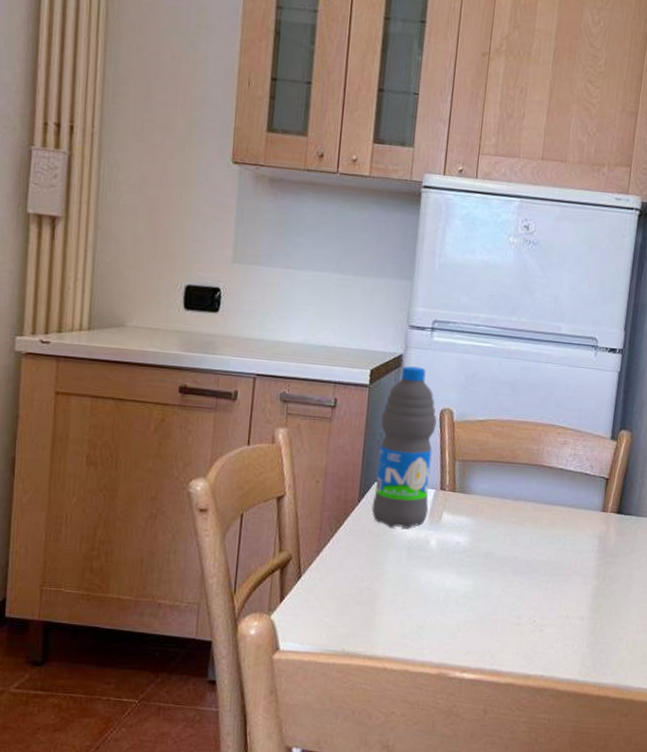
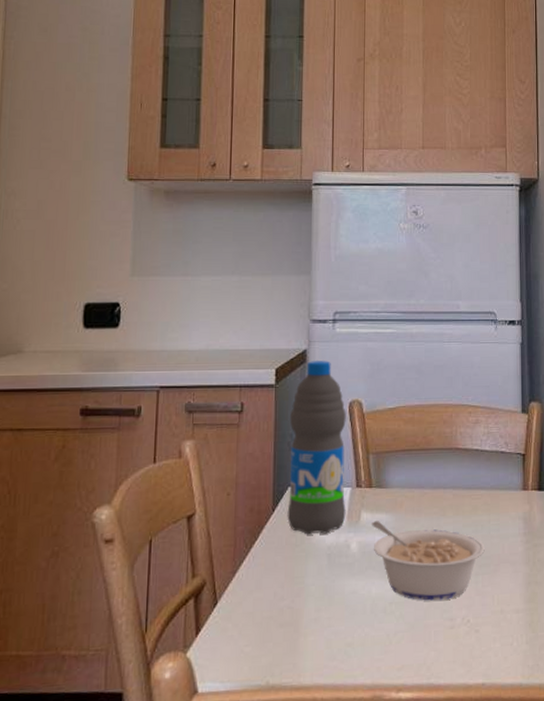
legume: none [452,522,558,600] -> present [372,521,485,601]

